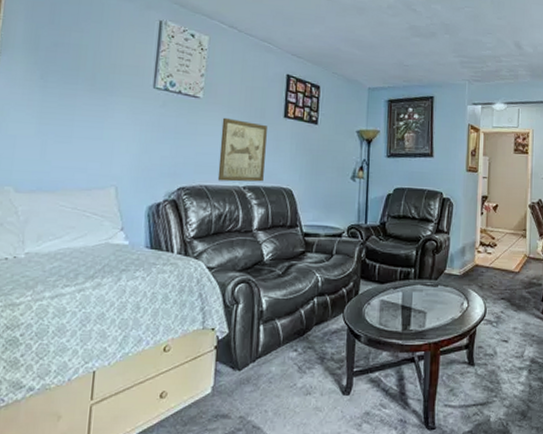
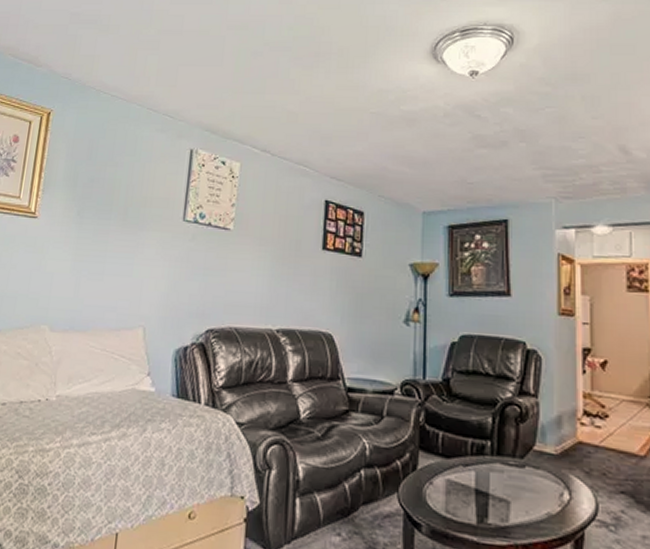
wall art: present [217,117,267,182] -> none [248,251,303,325]

